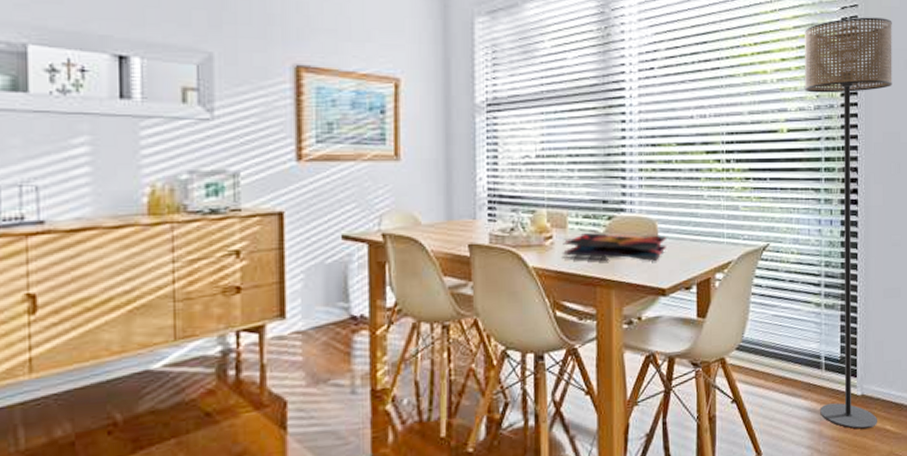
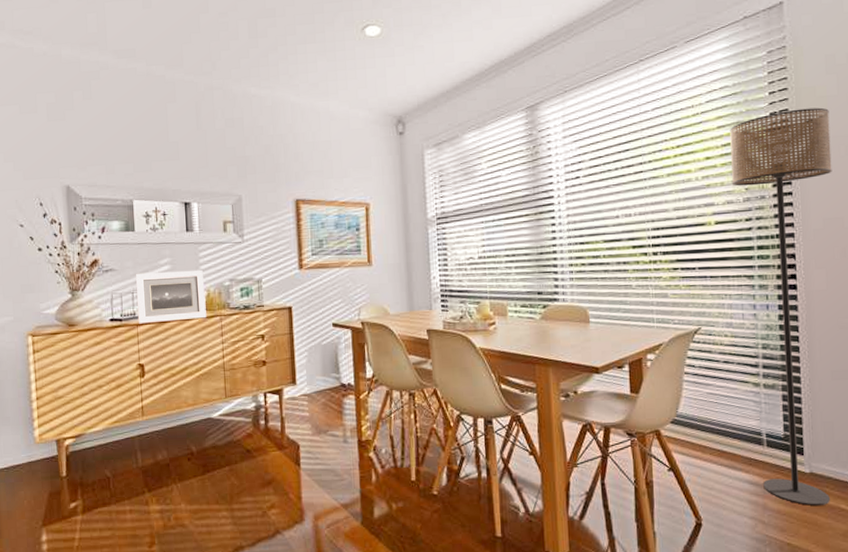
picture frame: none [26,155,148,234] -> present [135,269,207,324]
napkin: present [563,232,666,262] -> none [504,318,598,344]

